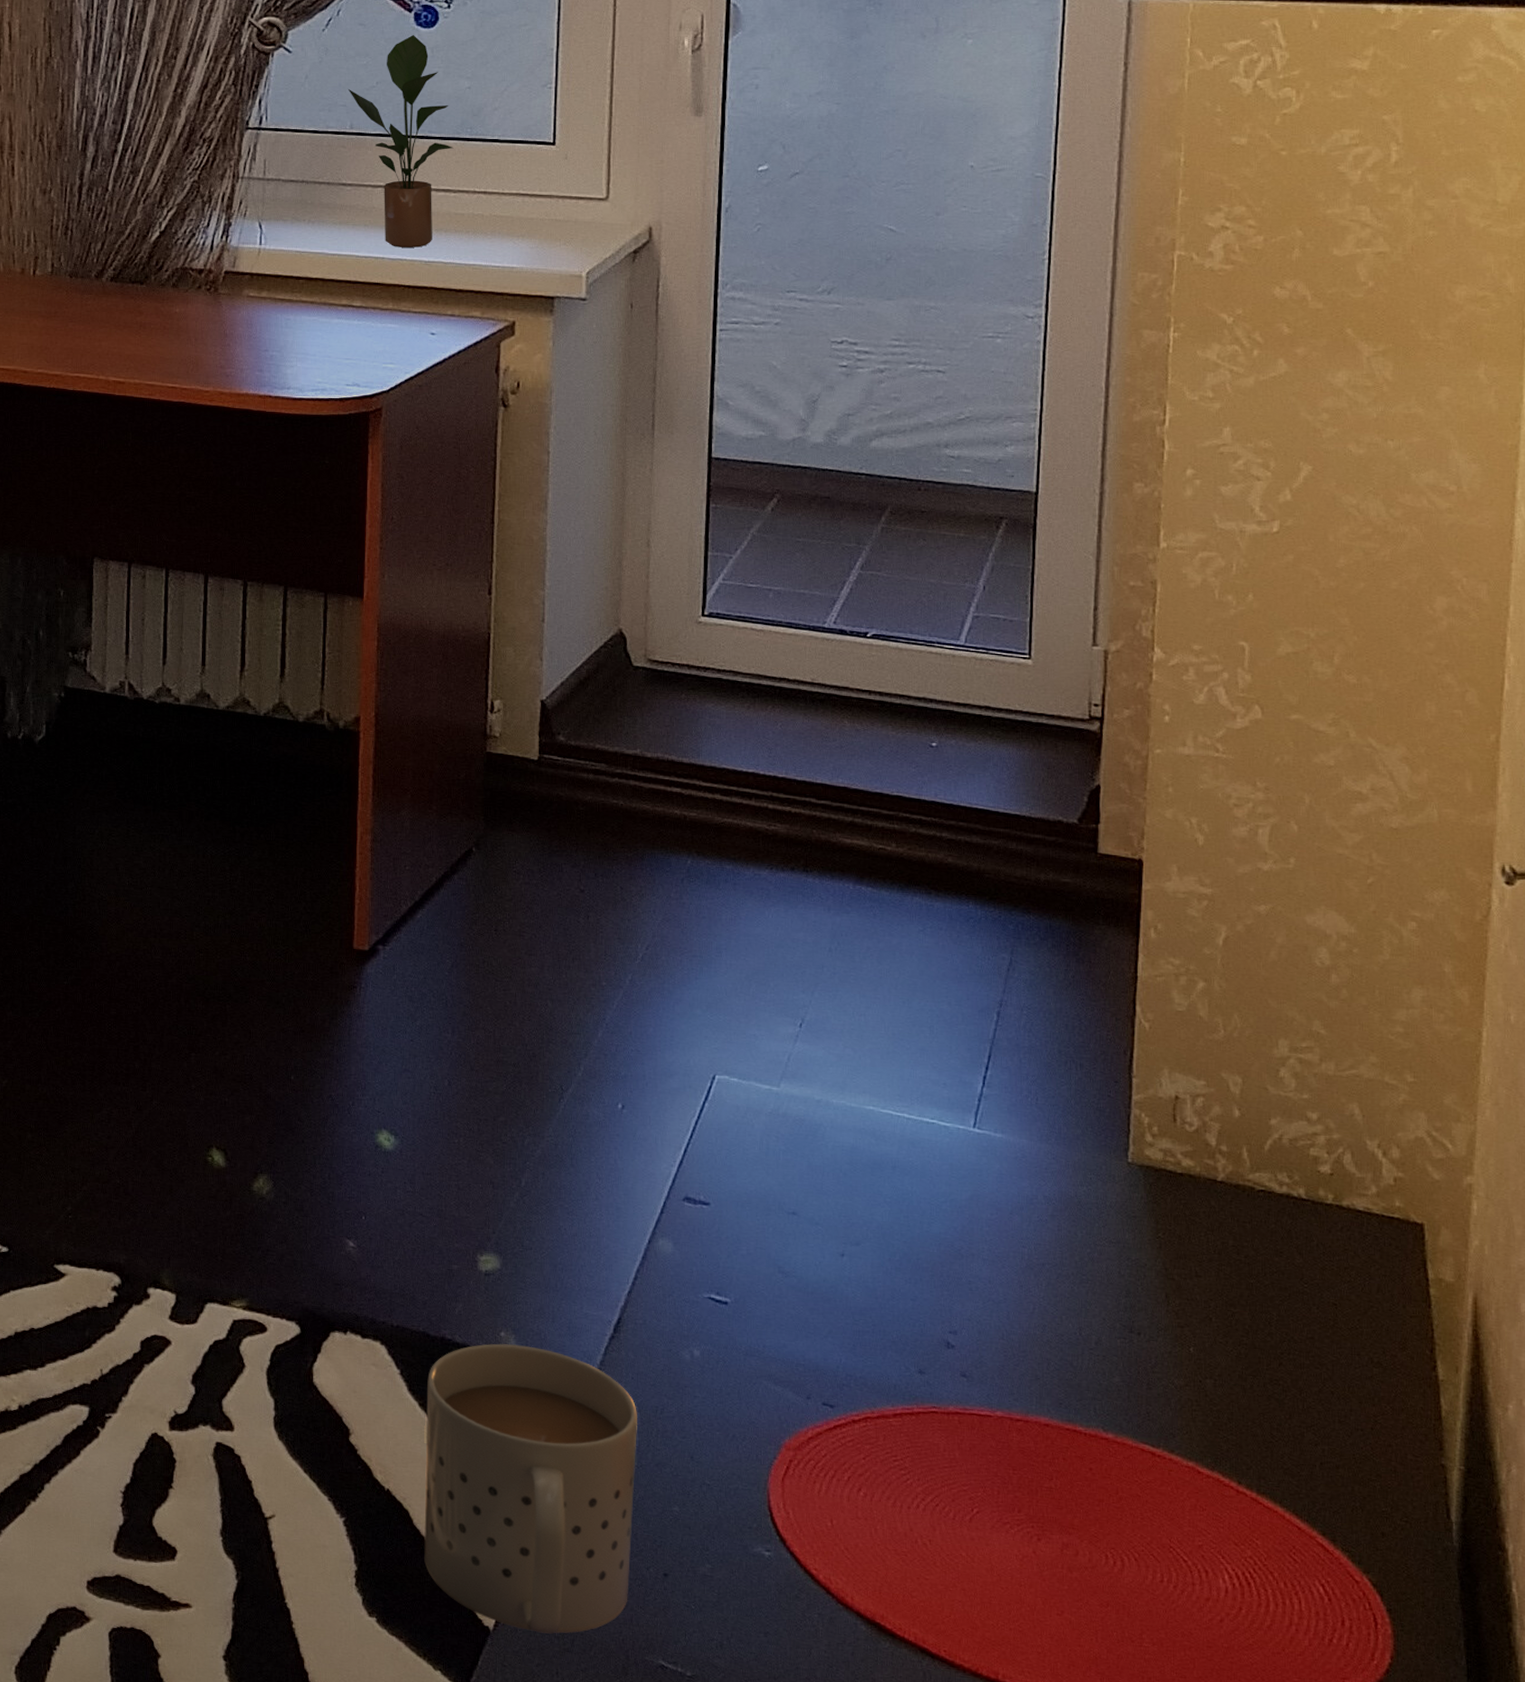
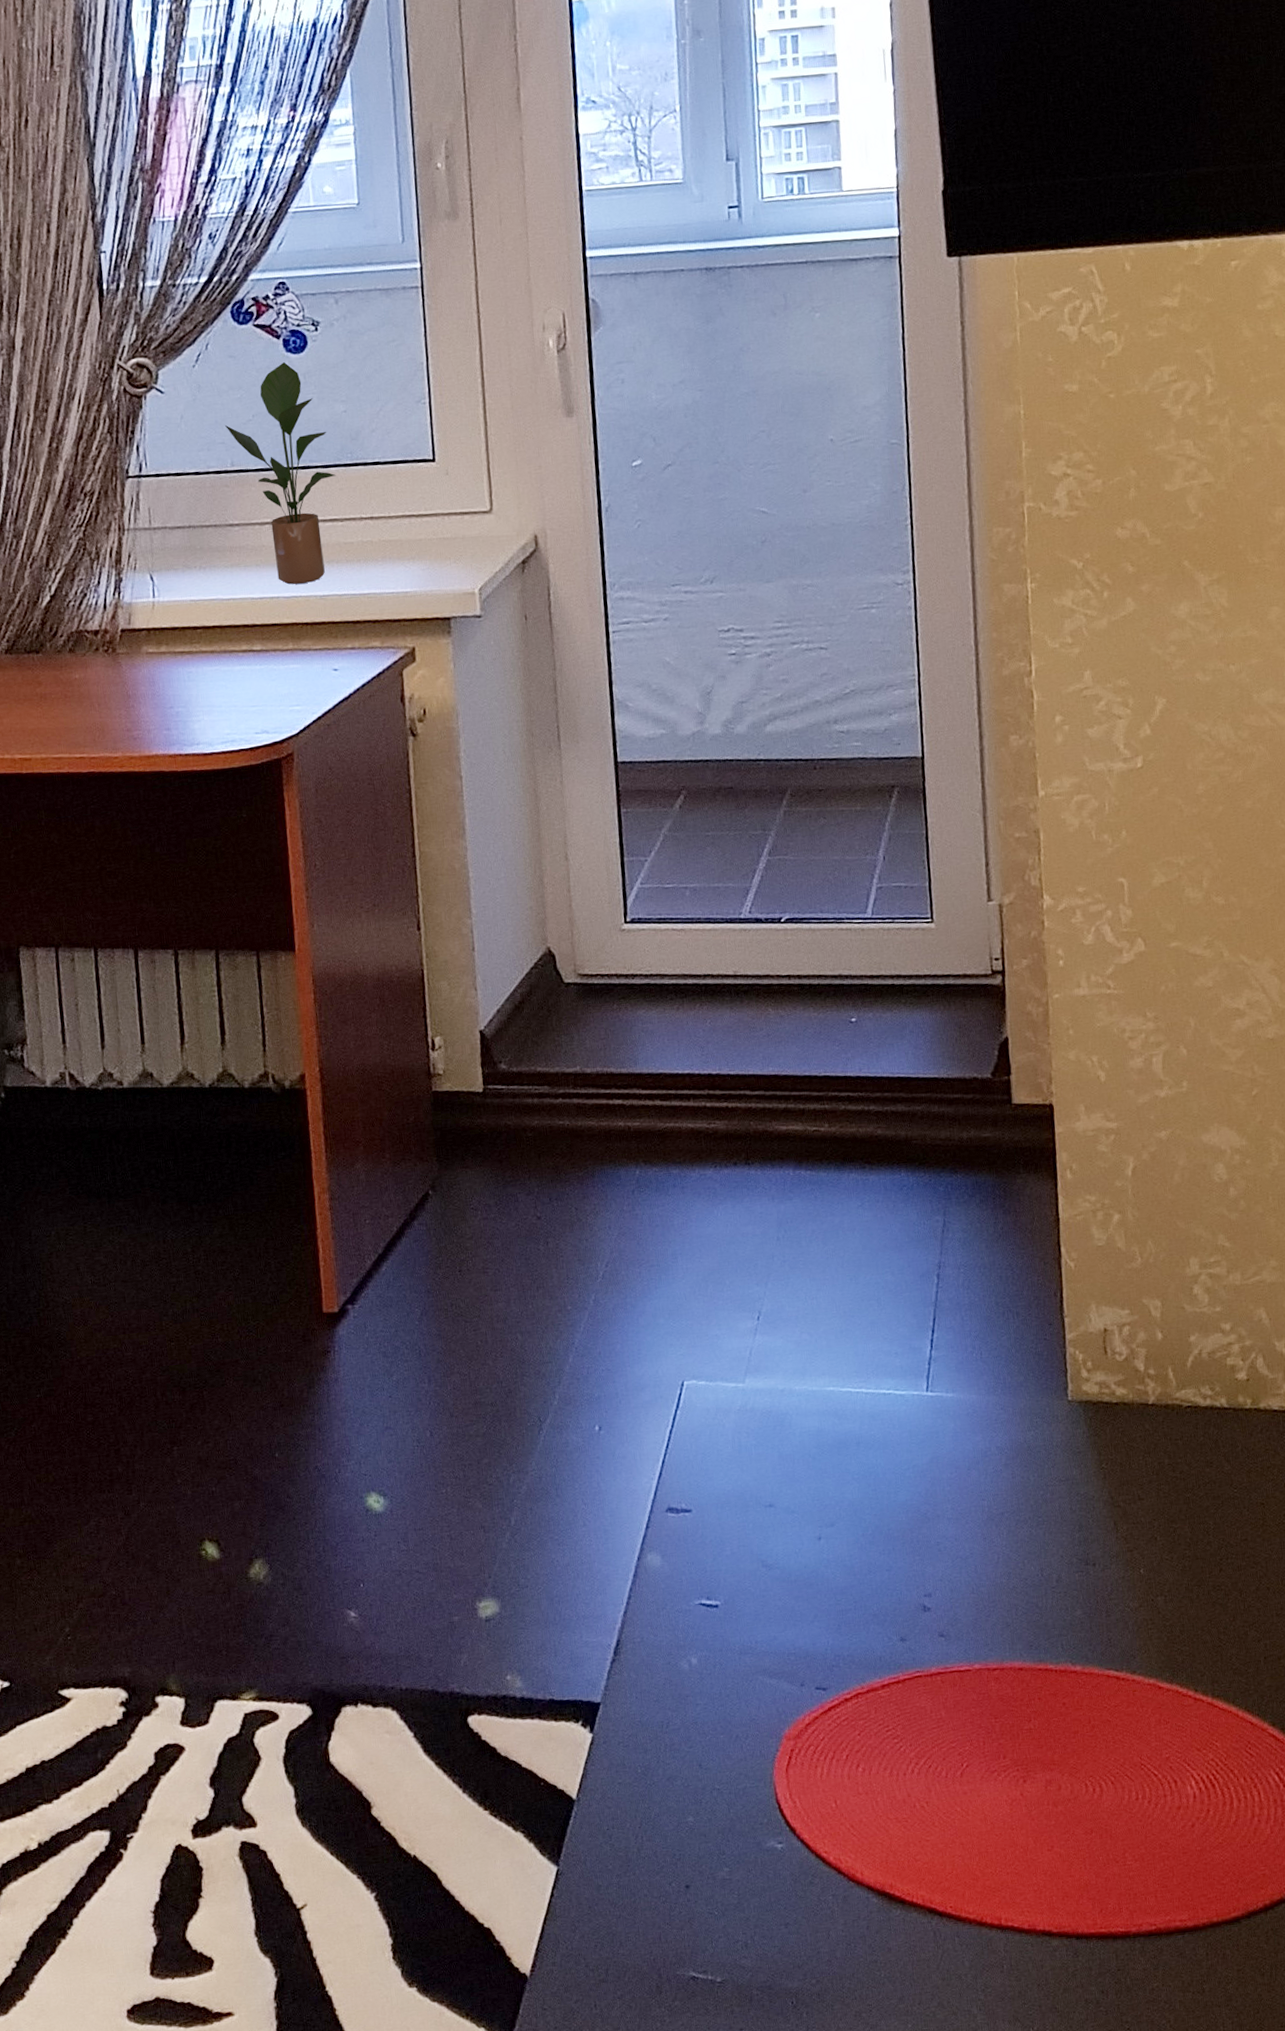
mug: present [424,1343,637,1634] -> none [441,1684,655,1969]

